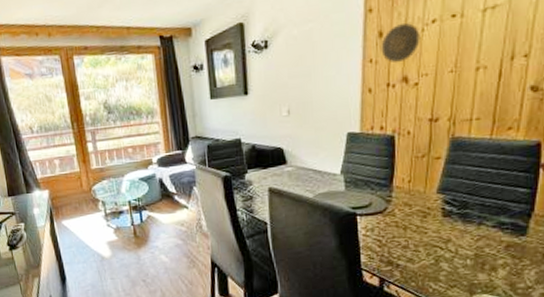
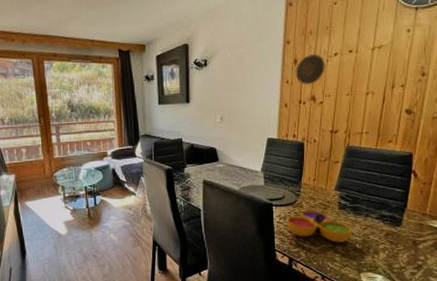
decorative bowl: none [374,218,461,258] -> present [286,210,352,243]

